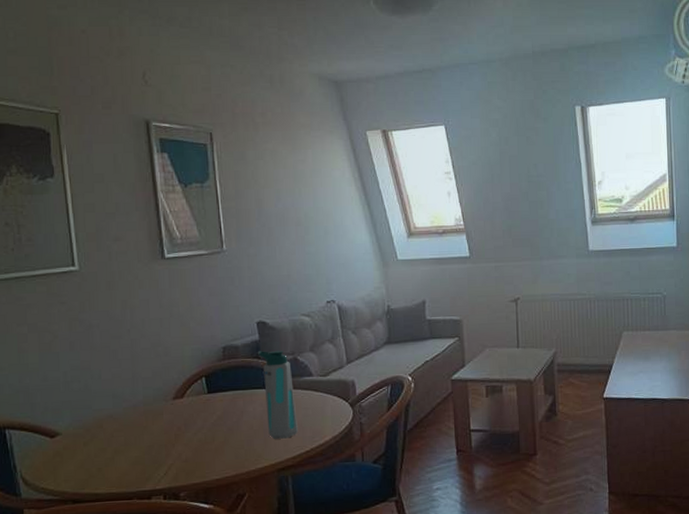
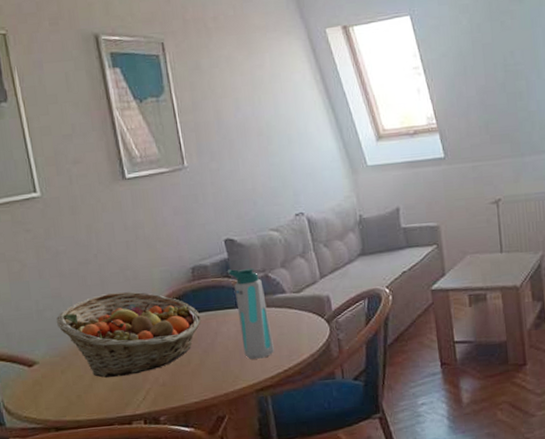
fruit basket: none [83,367,229,451] -> present [56,291,202,378]

